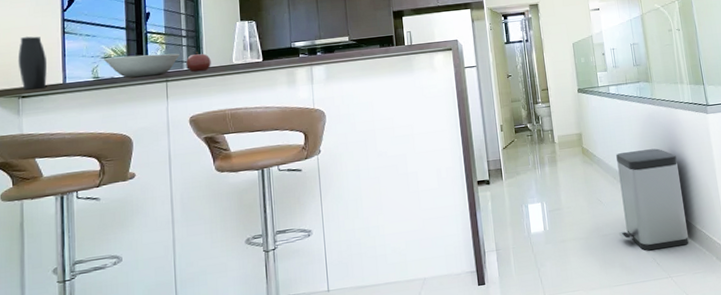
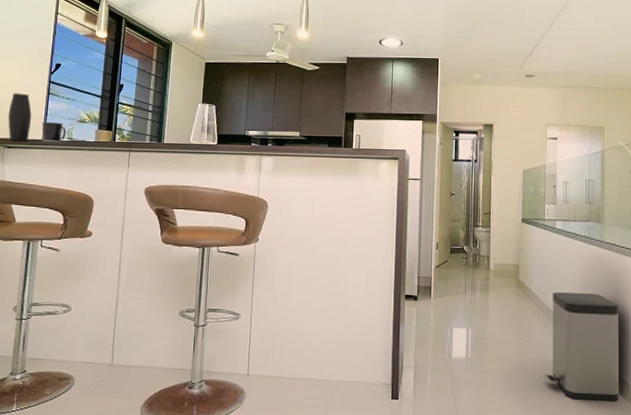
mug: none [61,62,91,86] -> present [42,121,67,143]
bowl: present [104,53,180,79] -> none [79,122,144,145]
fruit: present [186,52,211,73] -> none [149,127,171,147]

